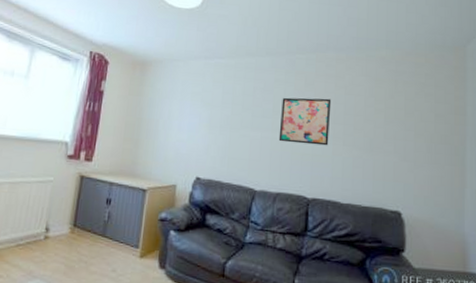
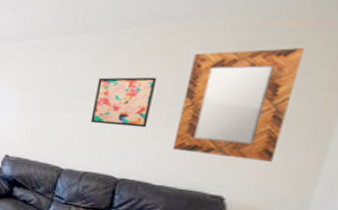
home mirror: none [352,78,433,176] -> present [172,48,305,162]

